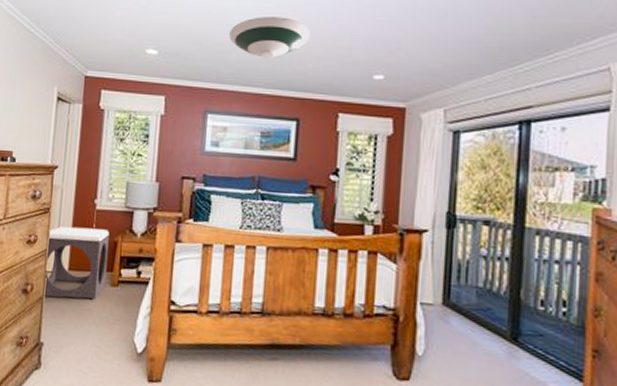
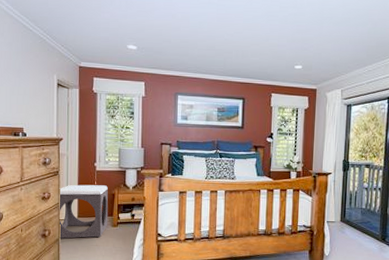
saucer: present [229,17,310,58] -> none [191,21,250,53]

